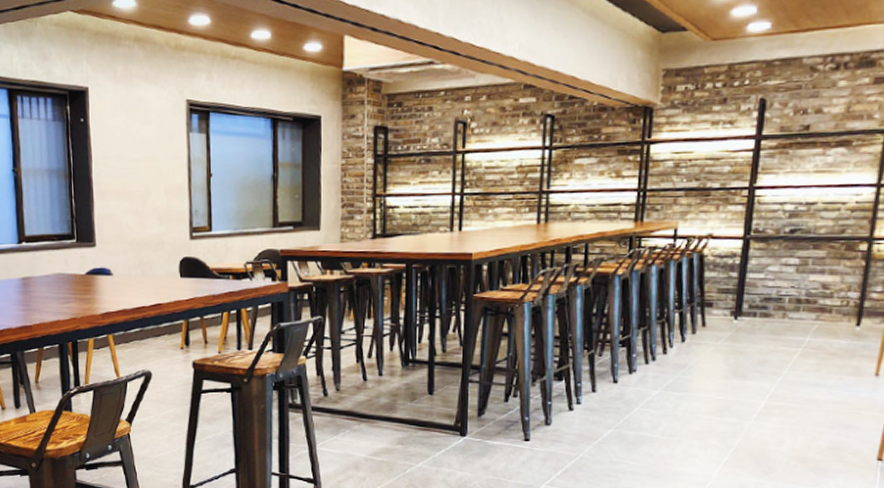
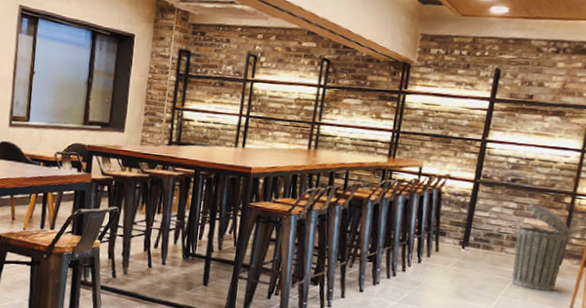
trash can: none [799,255,872,358] -> present [511,203,573,291]

